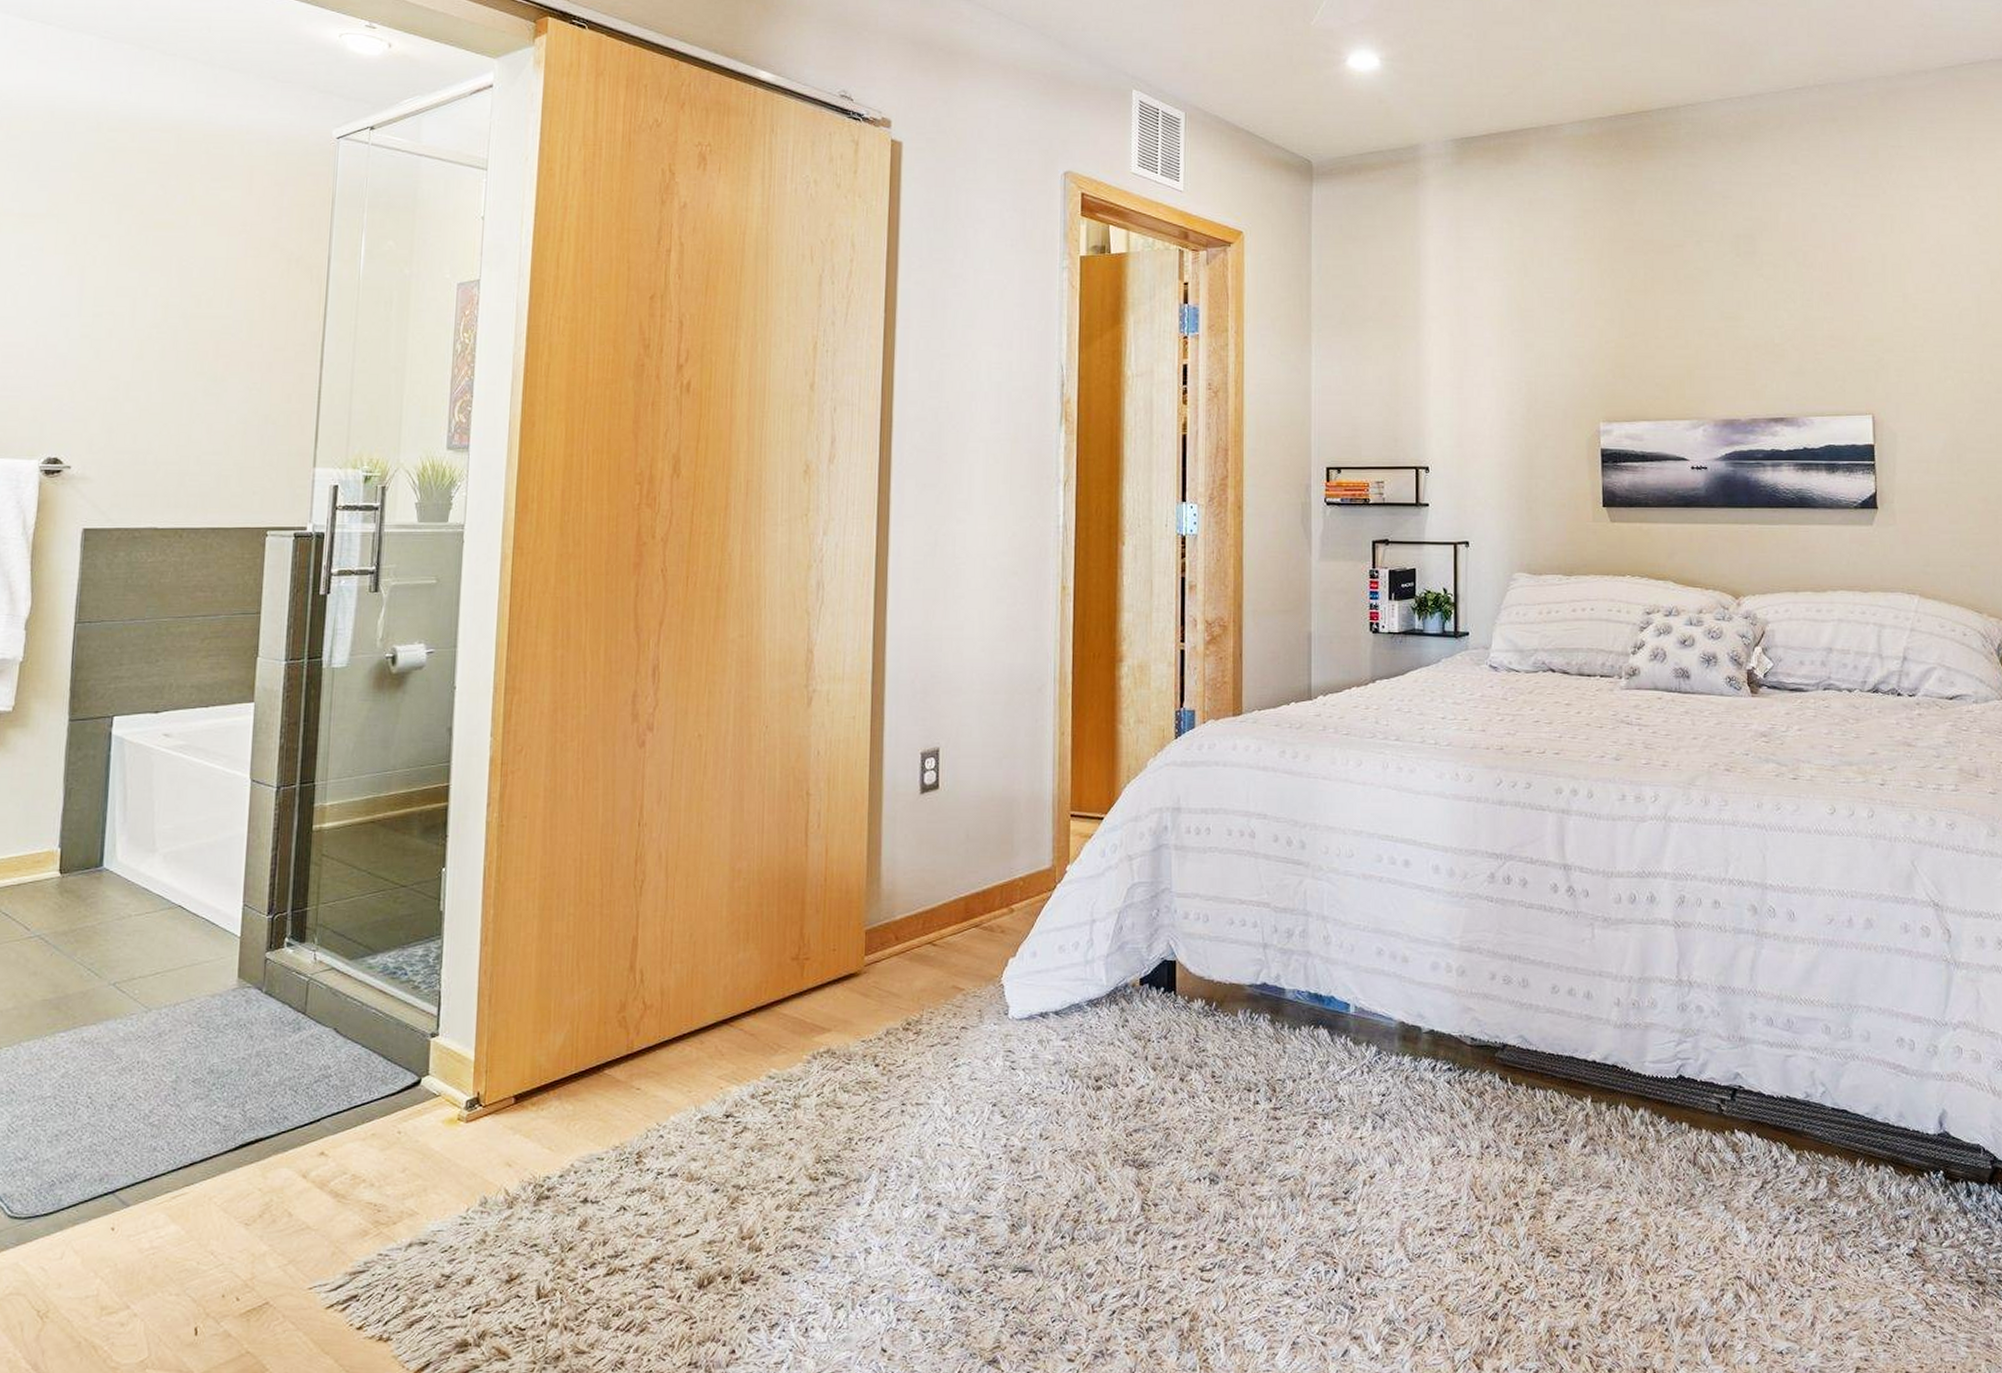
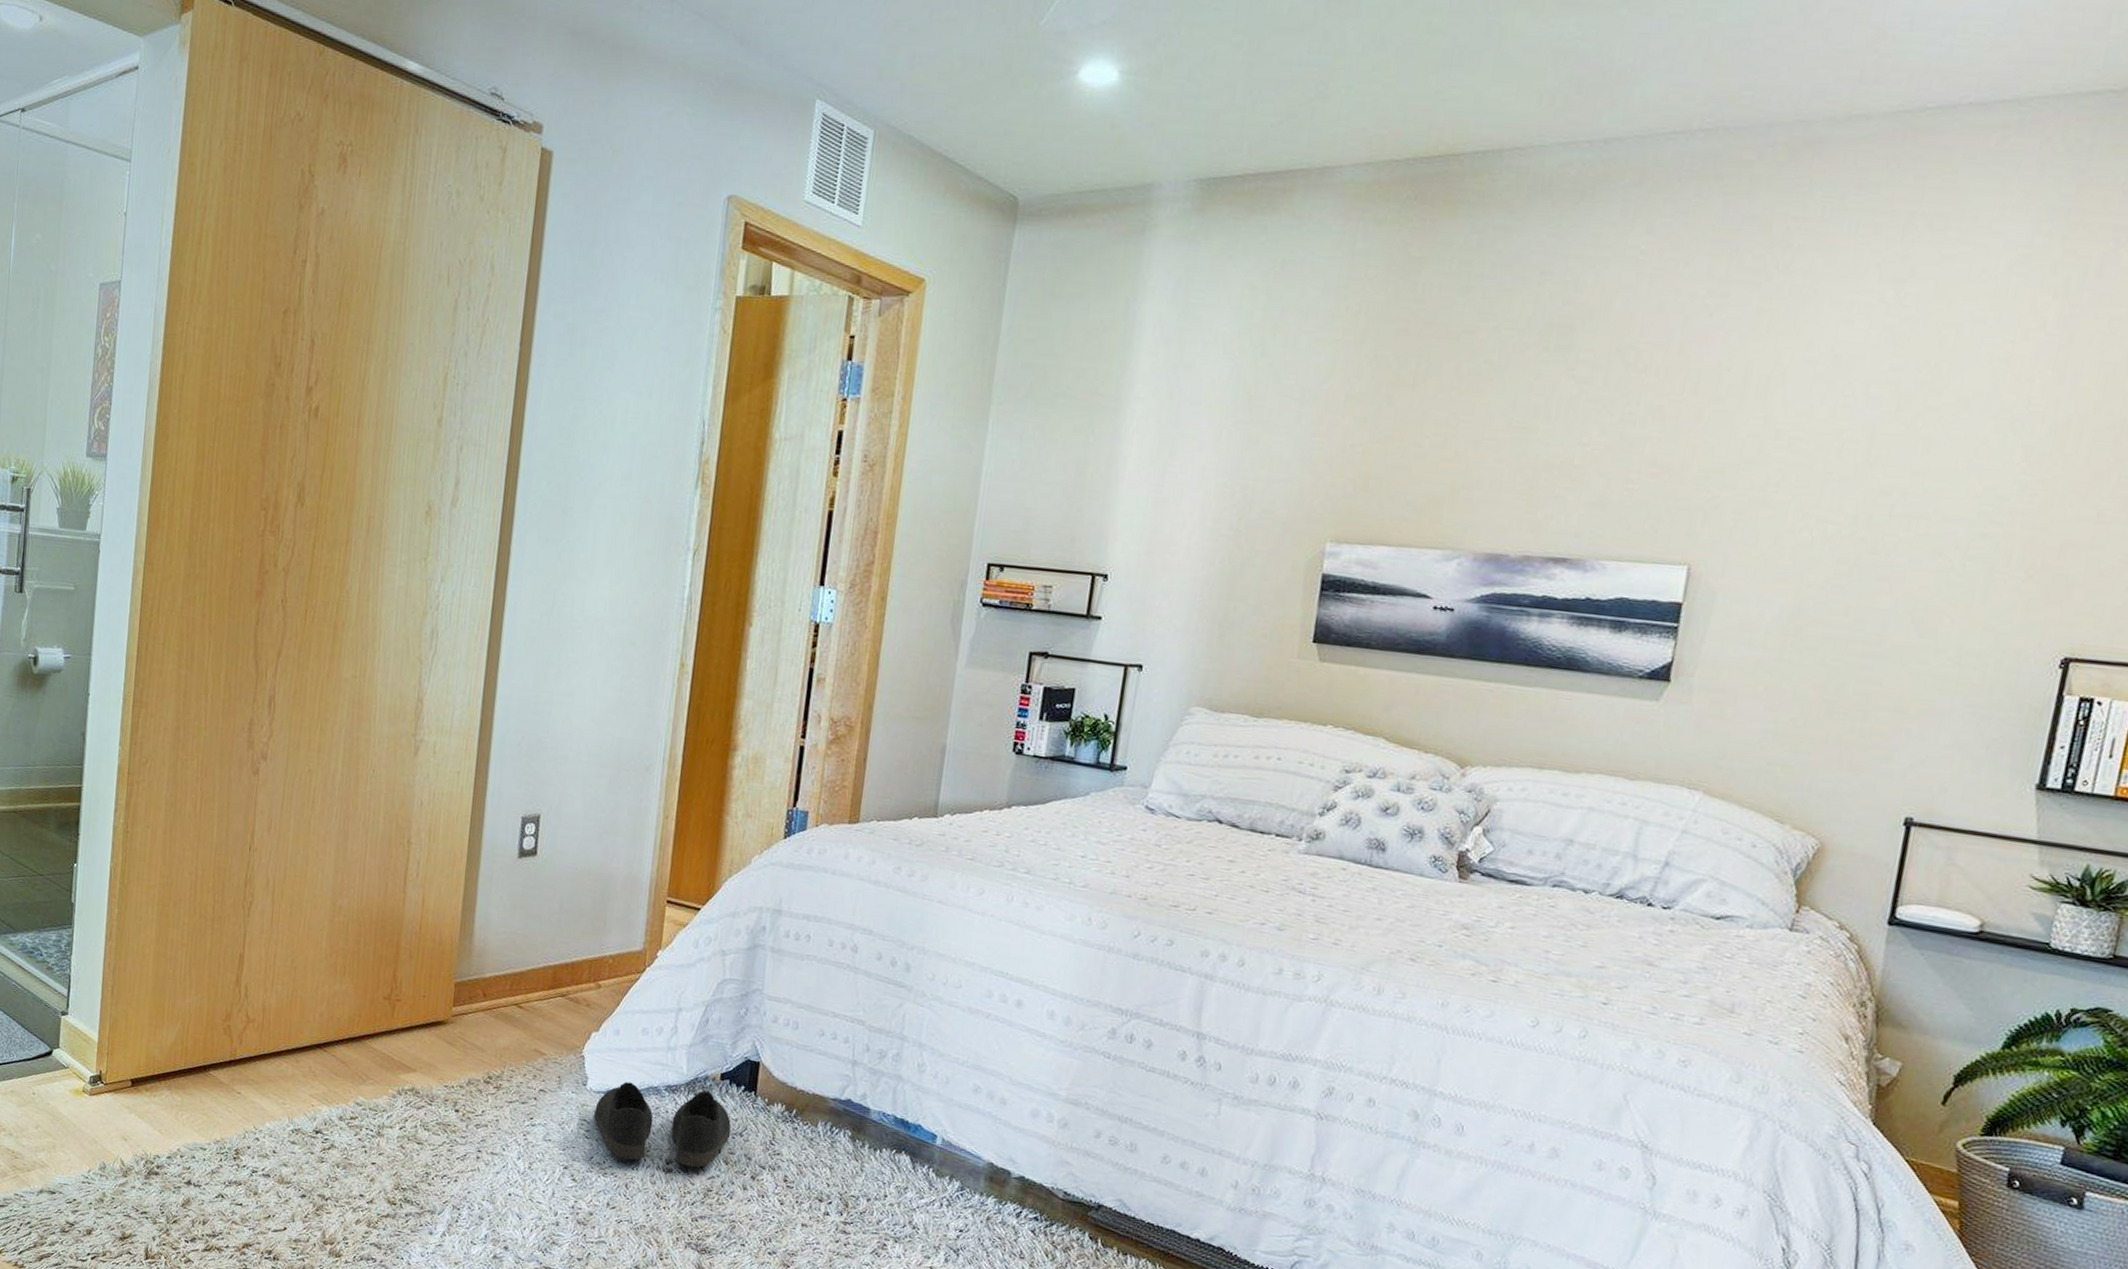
shoe: none [1017,999,1156,1085] -> present [593,1081,732,1168]

